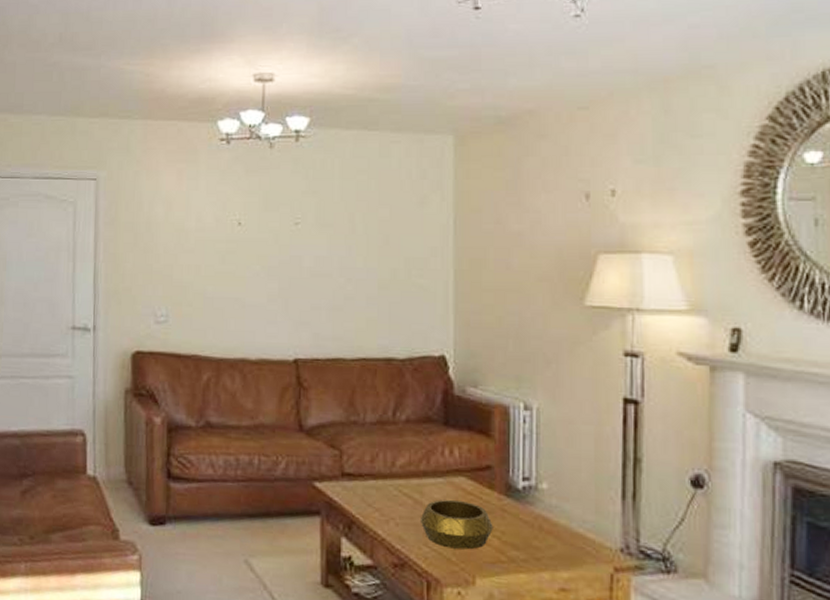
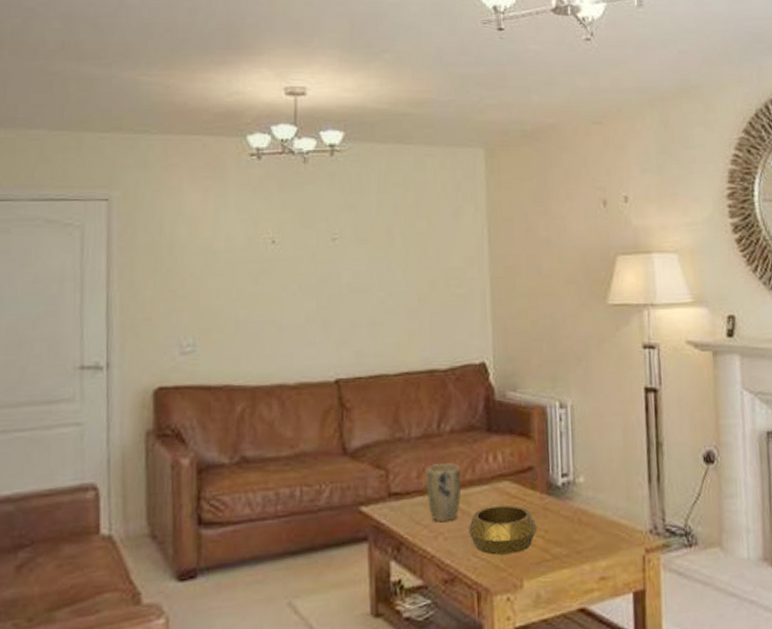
plant pot: none [380,451,415,509] -> present [427,463,462,523]

